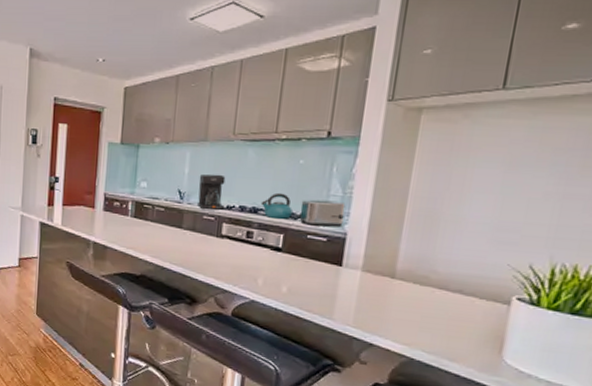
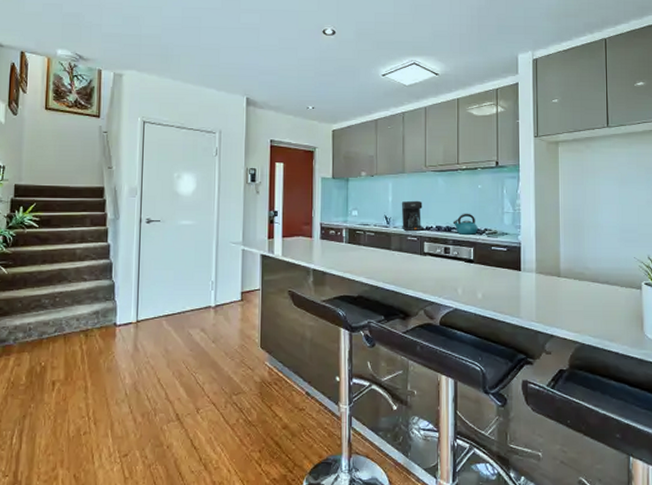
toaster: present [300,199,346,228] -> none [483,217,517,238]

